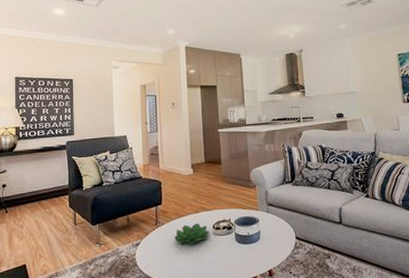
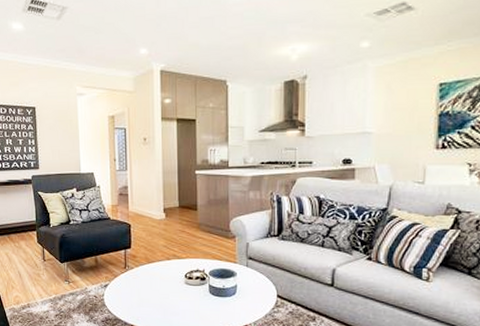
succulent plant: present [174,223,209,245] -> none [144,270,181,292]

